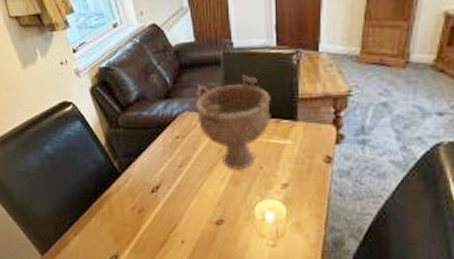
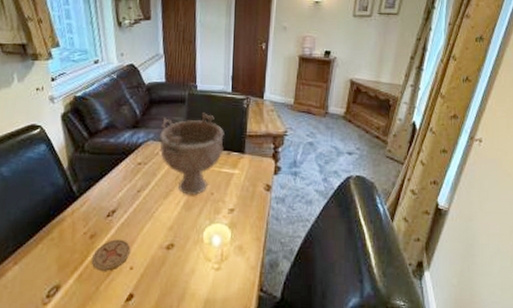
coaster: none [143,214,179,244] -> present [92,239,130,271]

